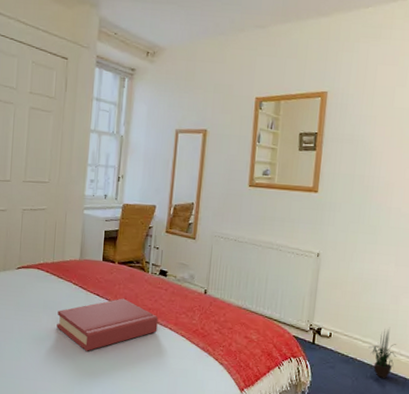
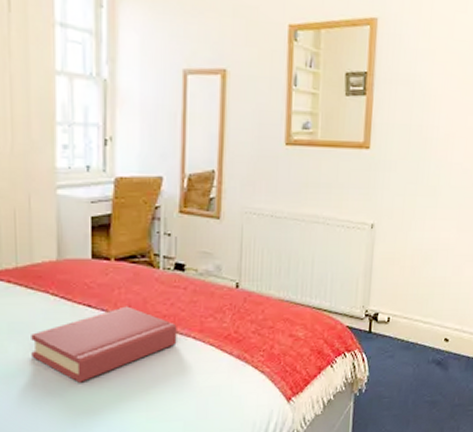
potted plant: present [368,329,397,380] -> none [430,305,460,362]

